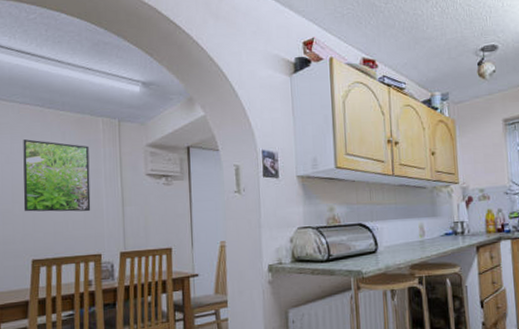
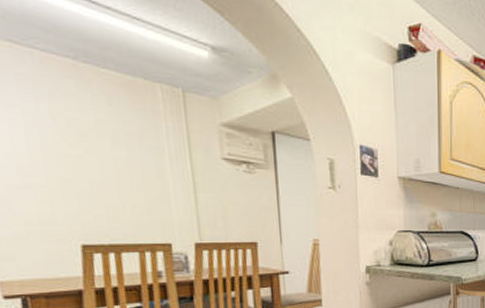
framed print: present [23,139,91,212] -> none [52,99,154,195]

